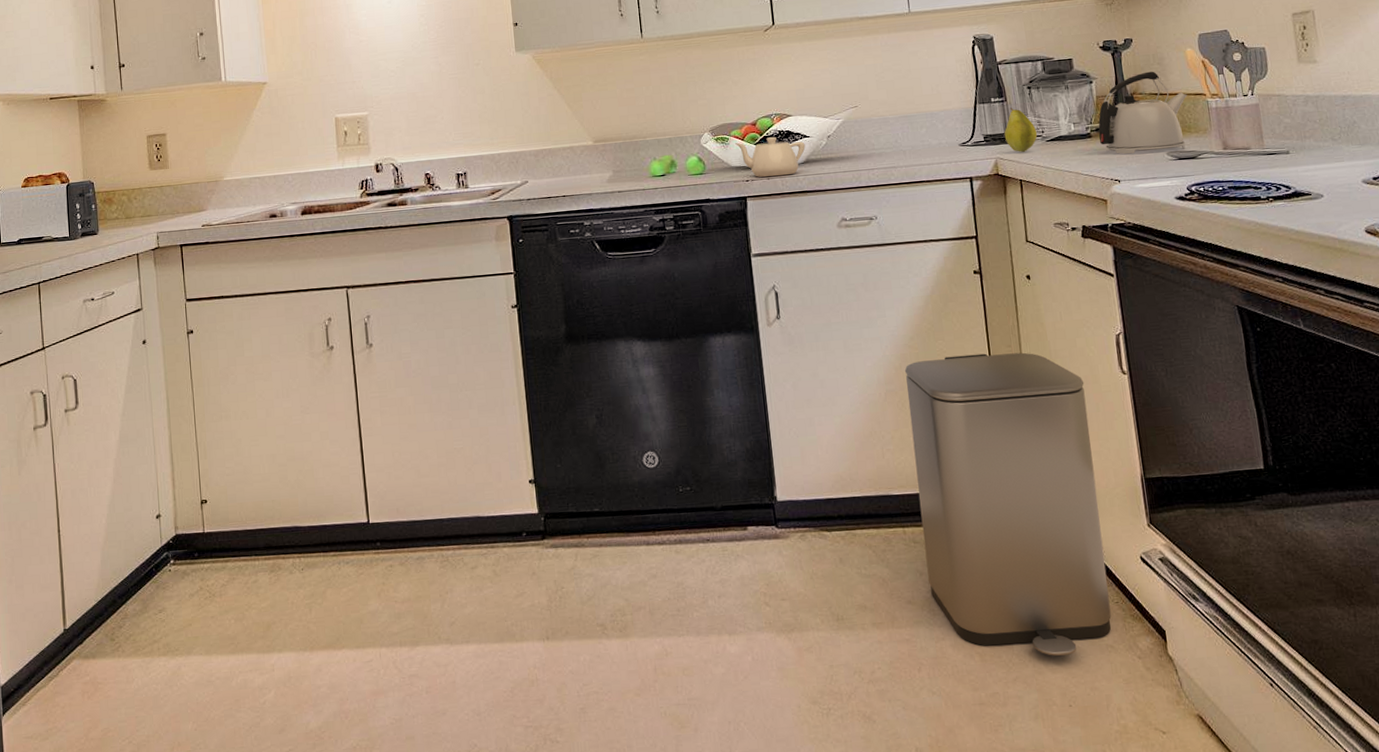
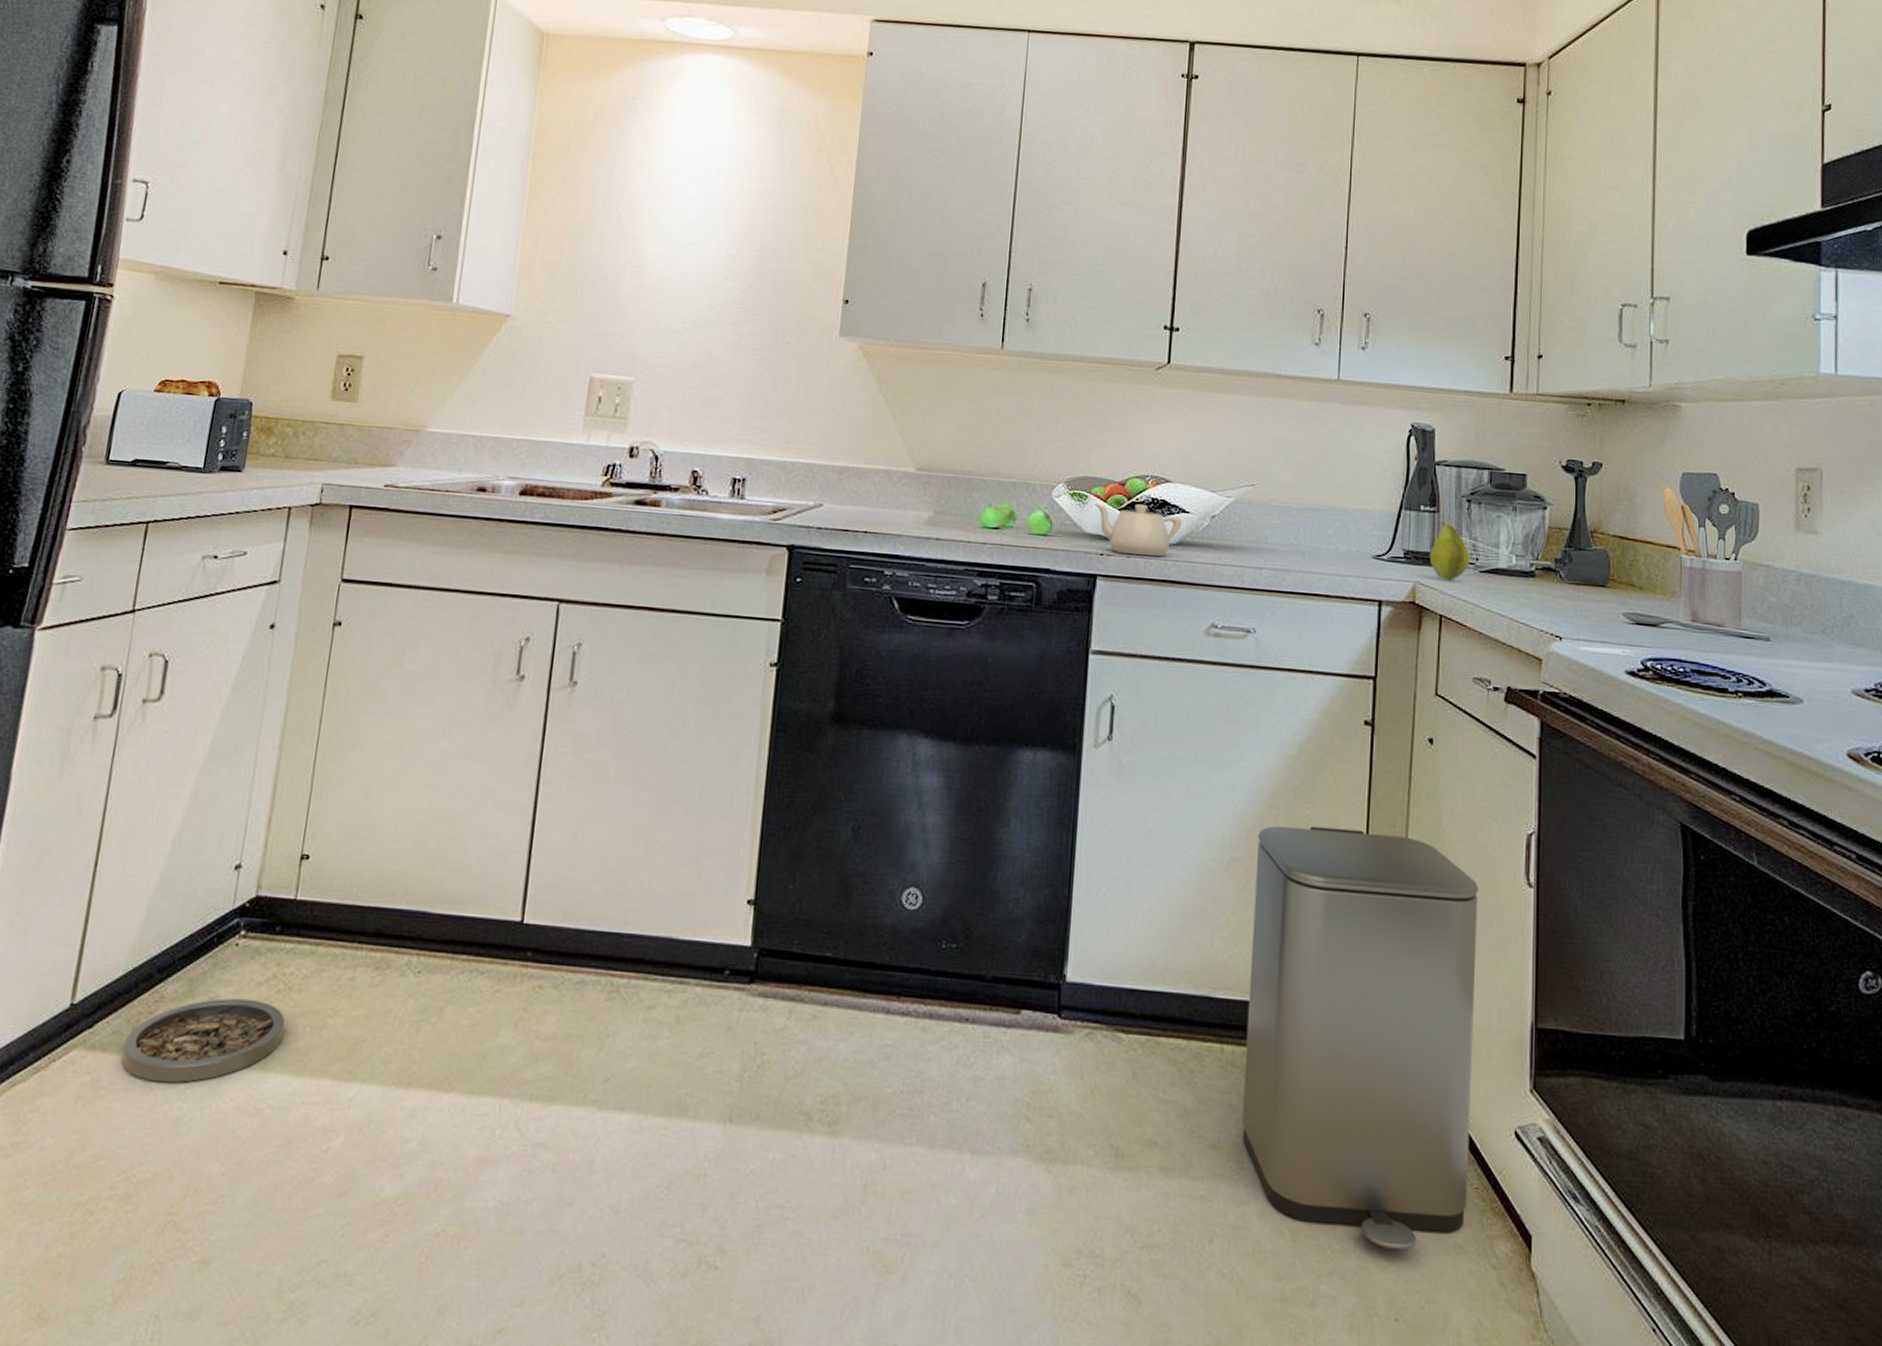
pet bowl: none [106,606,216,674] -> present [121,998,286,1084]
kettle: present [1098,71,1187,155] -> none [1543,507,1658,612]

